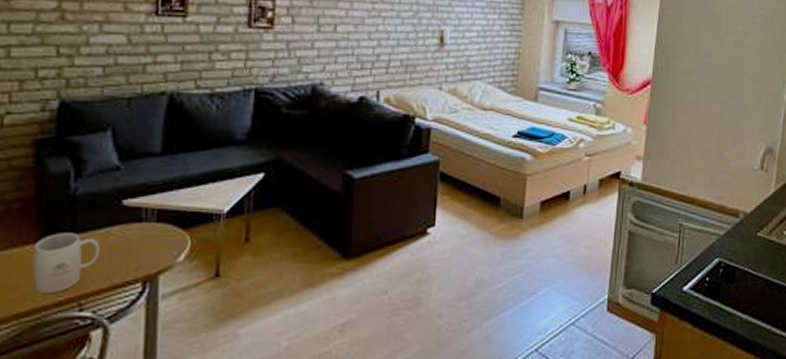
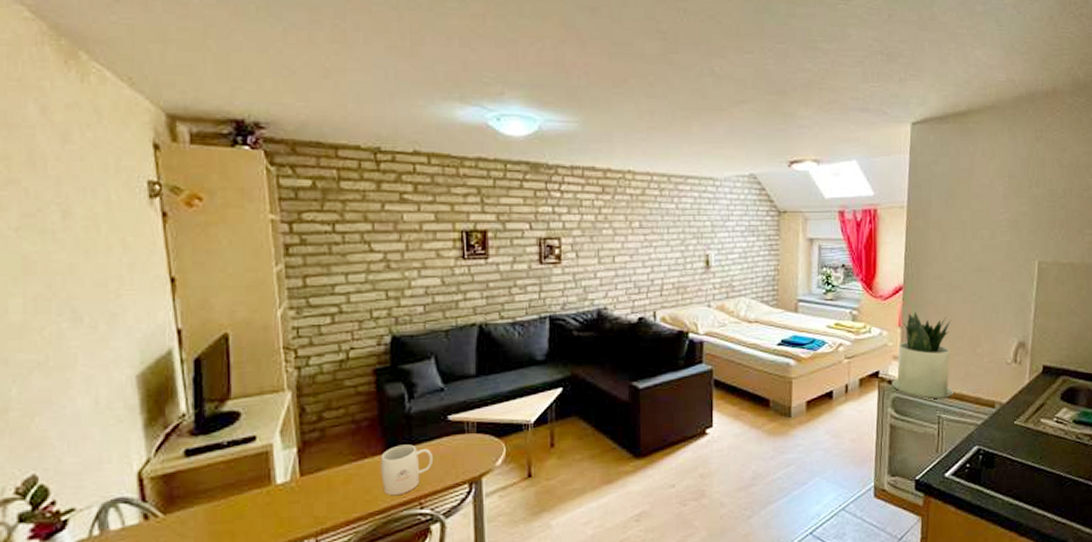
planter: none [633,108,699,206] -> present [892,311,954,400]

